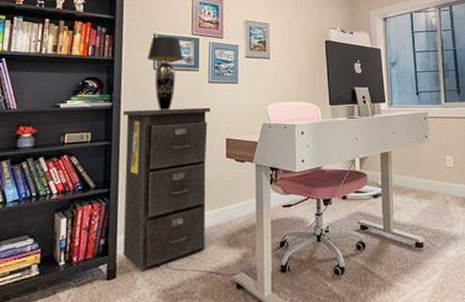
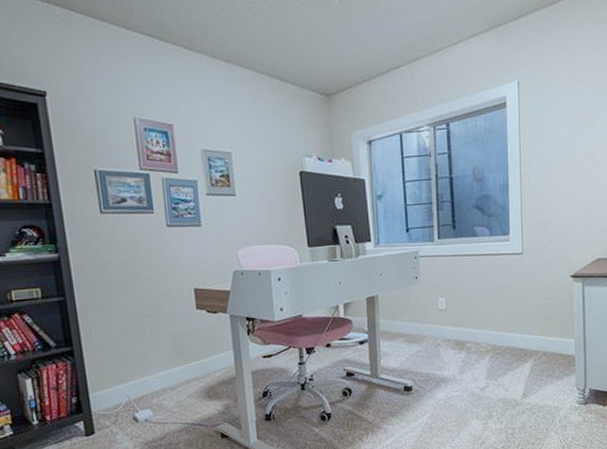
filing cabinet: present [122,107,211,272] -> none [72,254,184,427]
table lamp: present [147,36,184,110] -> none [90,172,135,260]

